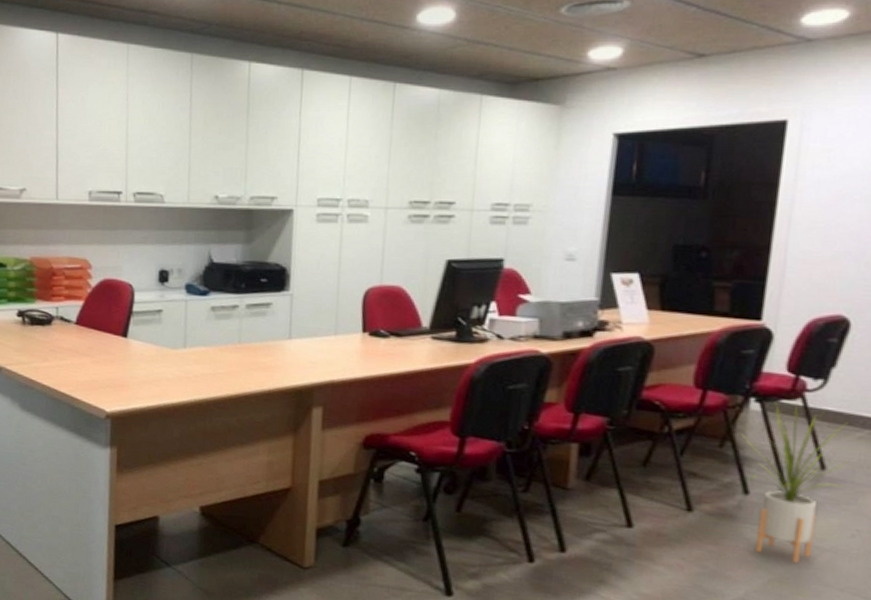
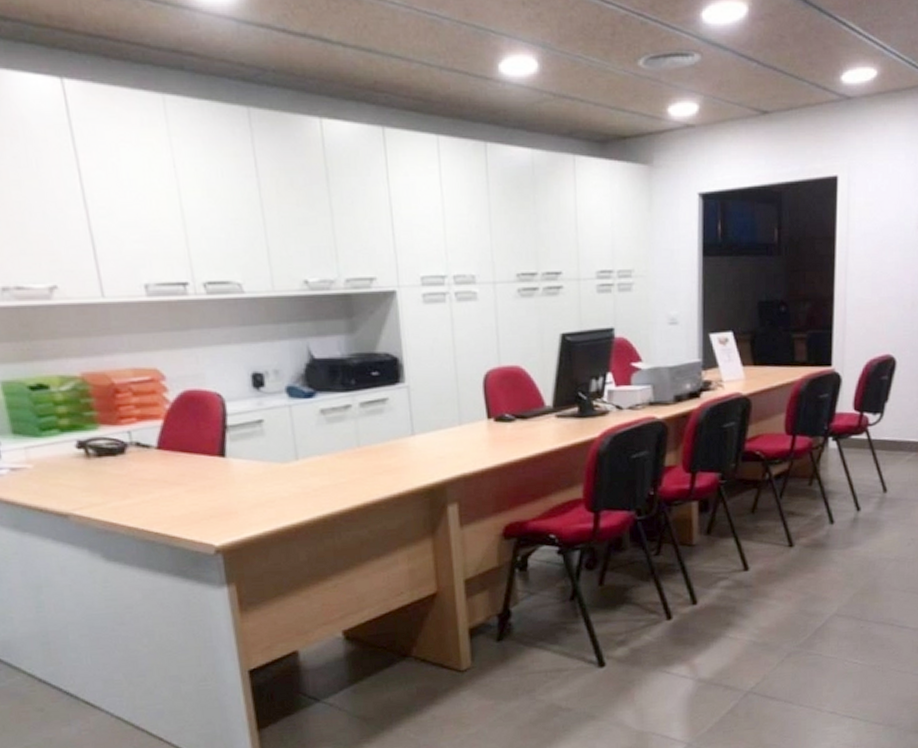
house plant: present [740,402,848,564] -> none [823,437,903,576]

